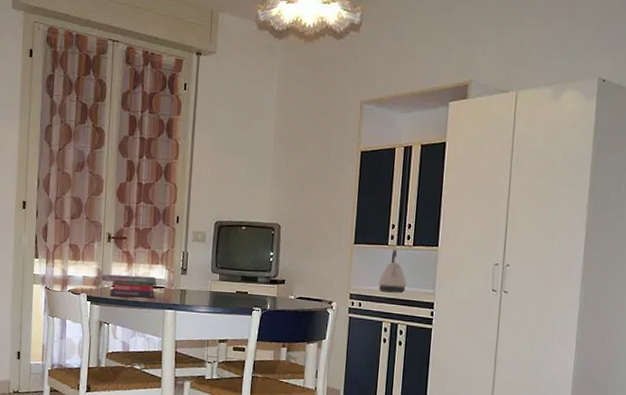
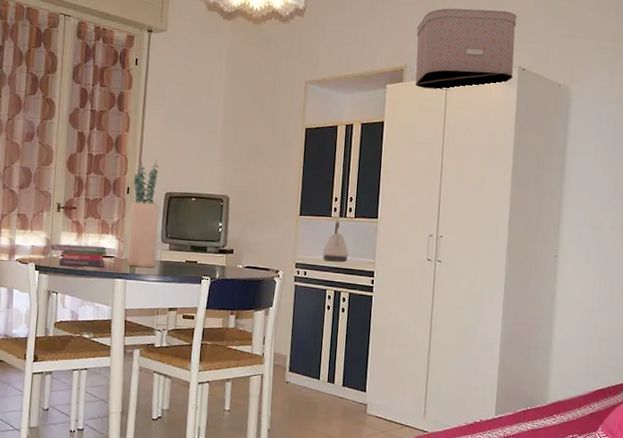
vase: none [177,187,209,299] -> present [127,159,160,268]
storage box: none [480,15,598,106] -> present [415,8,517,91]

